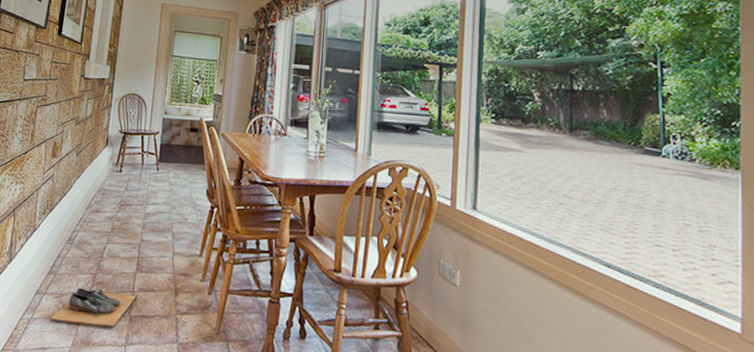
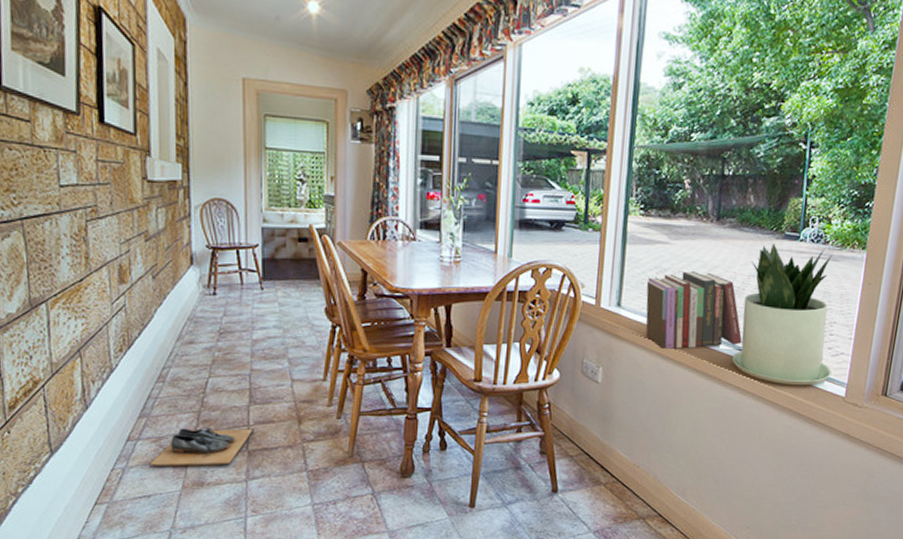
books: none [501,179,609,261] -> present [645,271,743,350]
planter: none [600,158,720,315] -> present [732,243,832,386]

